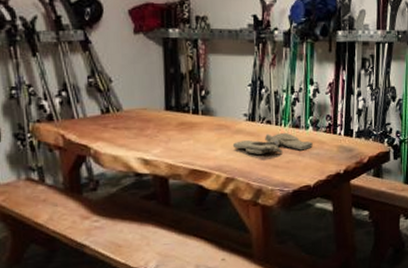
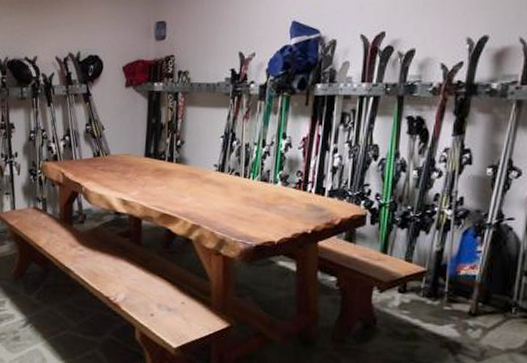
pair of gloves: present [232,133,313,154] -> none [201,185,280,206]

